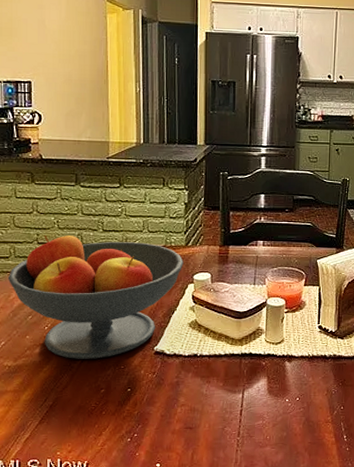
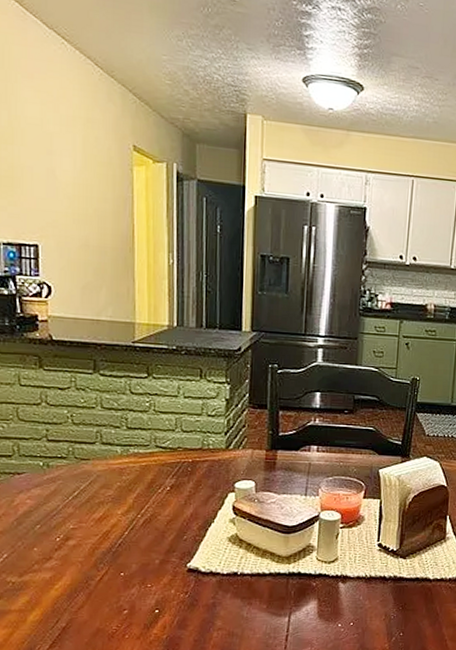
fruit bowl: present [7,235,184,359] -> none [10,431,223,576]

